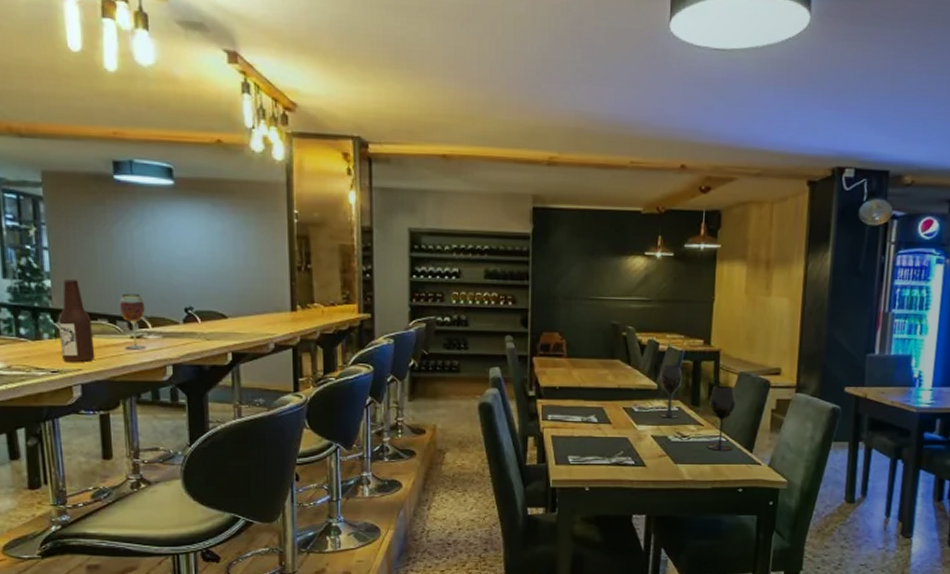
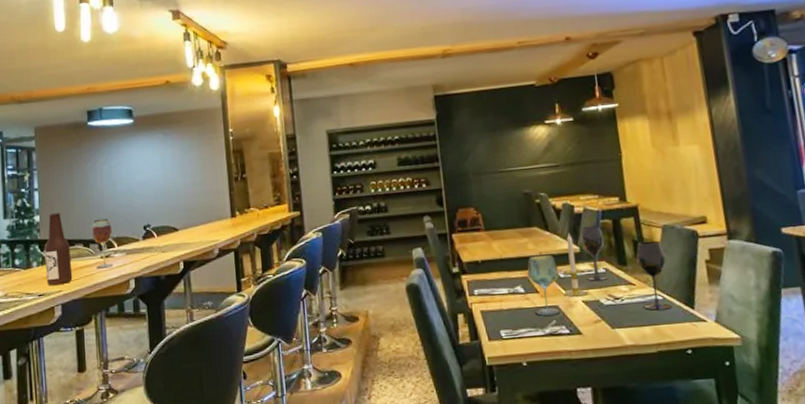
wine glass: none [603,387,634,446] -> present [527,254,560,316]
candle: none [635,368,658,431] -> present [563,232,588,297]

